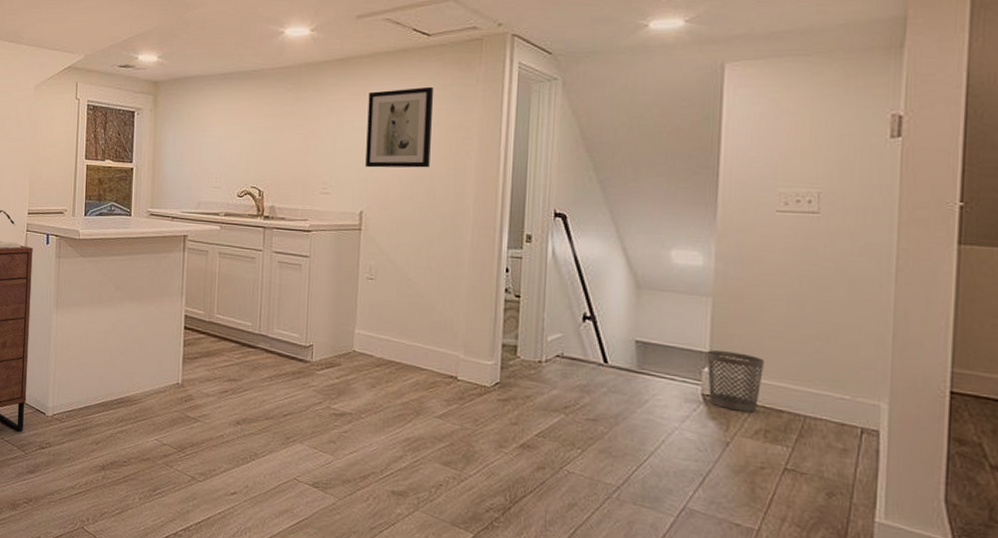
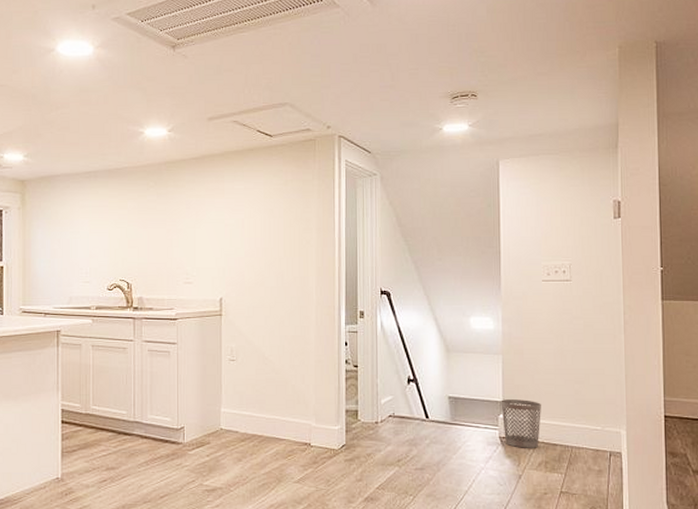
wall art: present [365,86,433,168] -> none [222,182,278,257]

